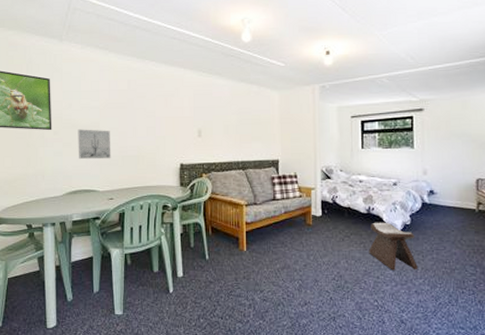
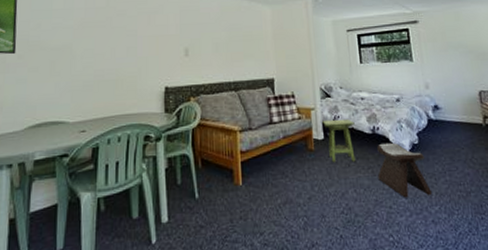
wall art: present [78,129,111,160] -> none [45,51,85,87]
side table: none [321,199,351,237] -> present [322,118,356,163]

